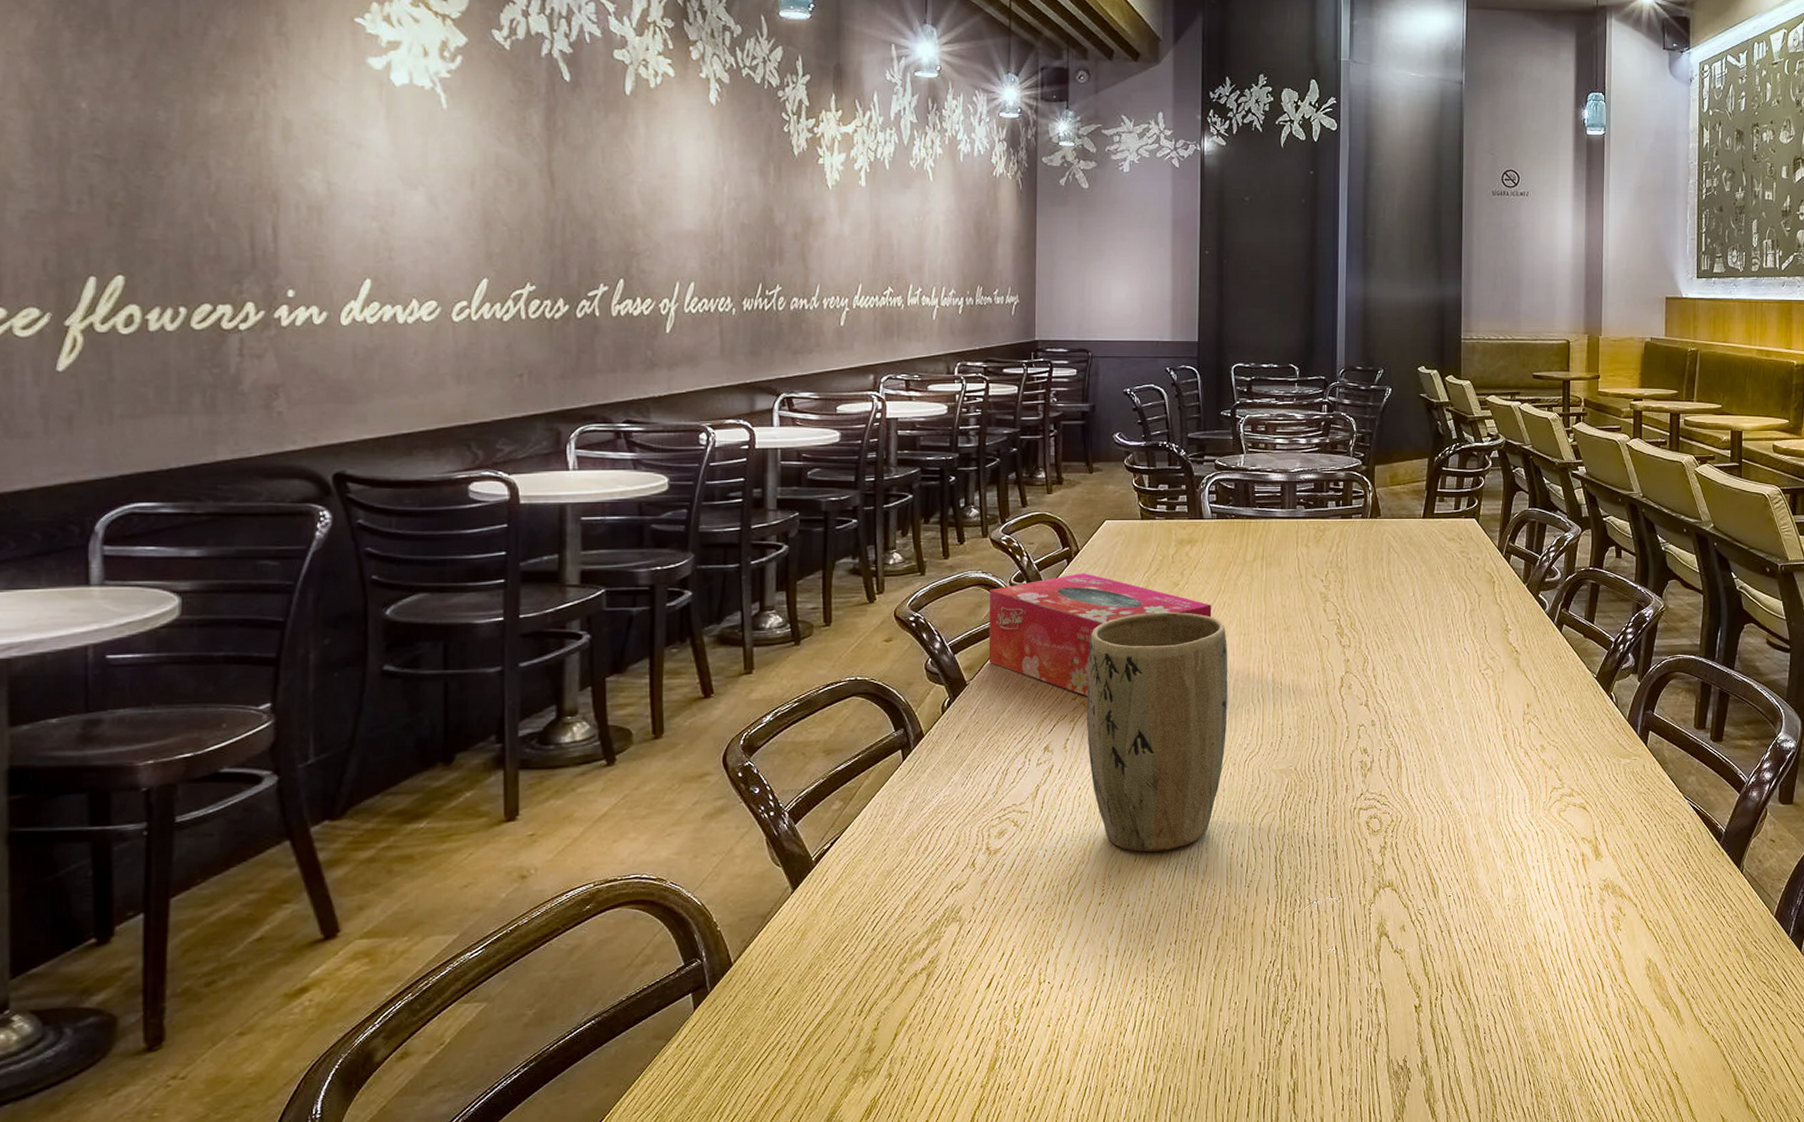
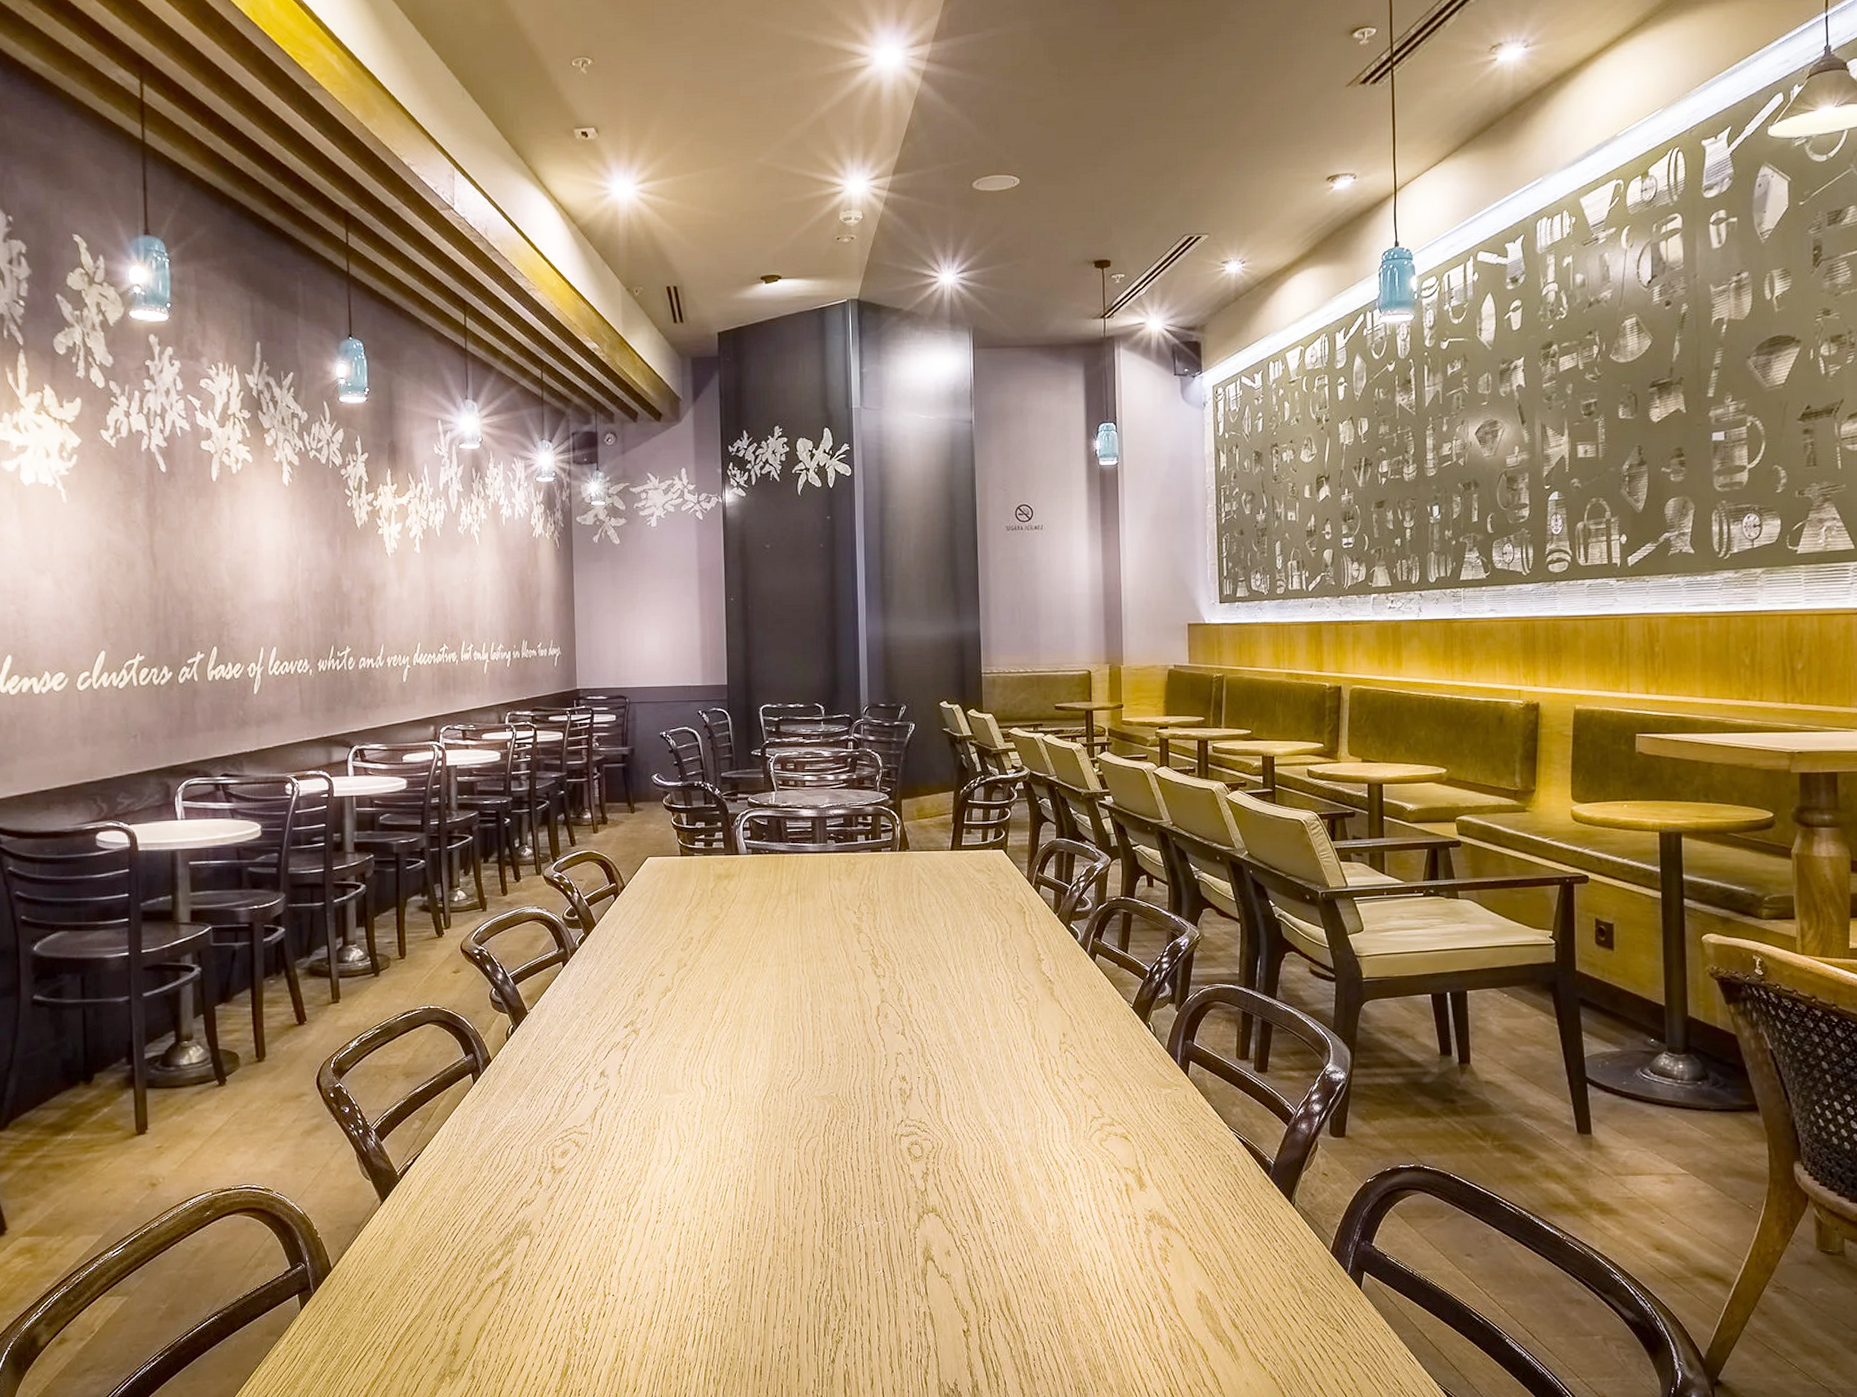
tissue box: present [988,573,1212,696] -> none [544,907,751,1024]
plant pot: present [1087,612,1228,852] -> none [636,944,770,1173]

